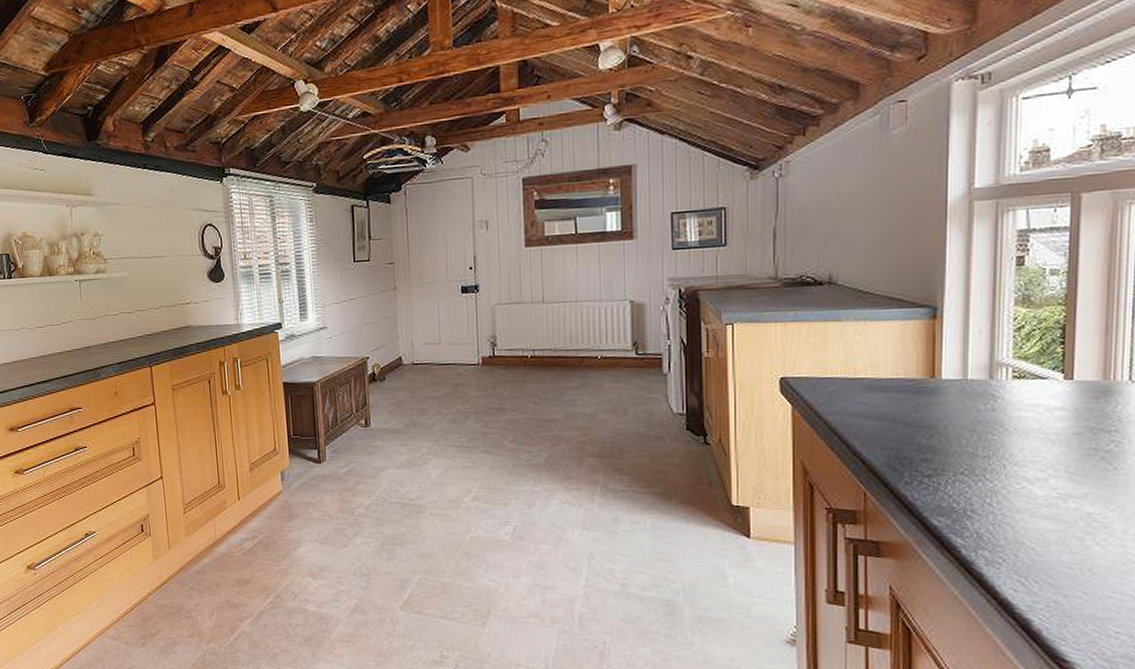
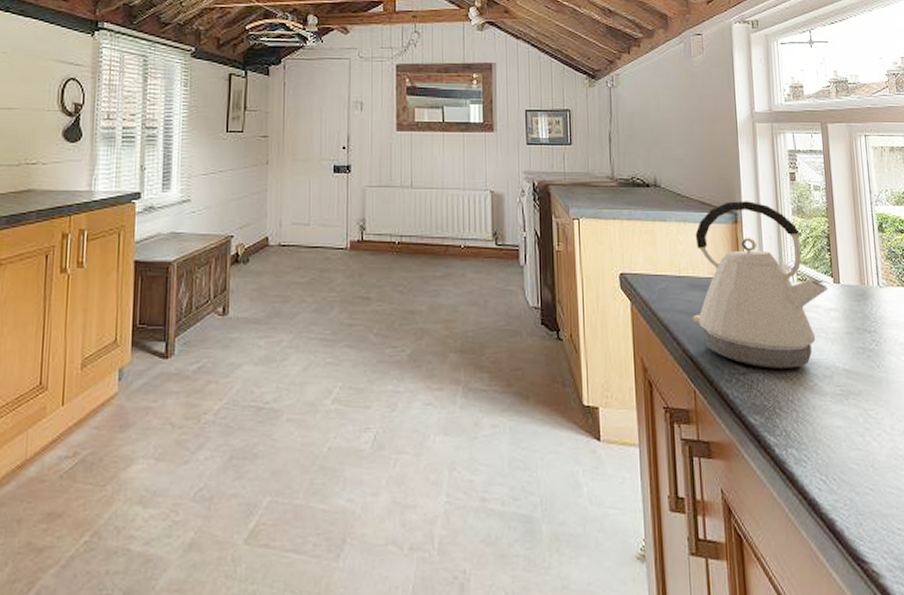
kettle: none [868,293,1056,471] -> present [693,201,829,369]

